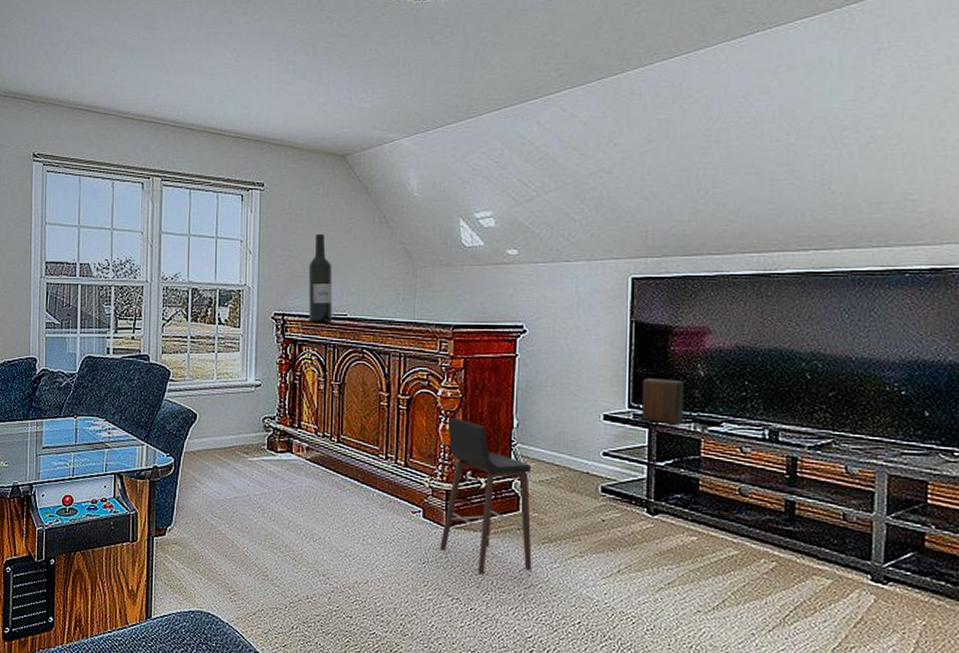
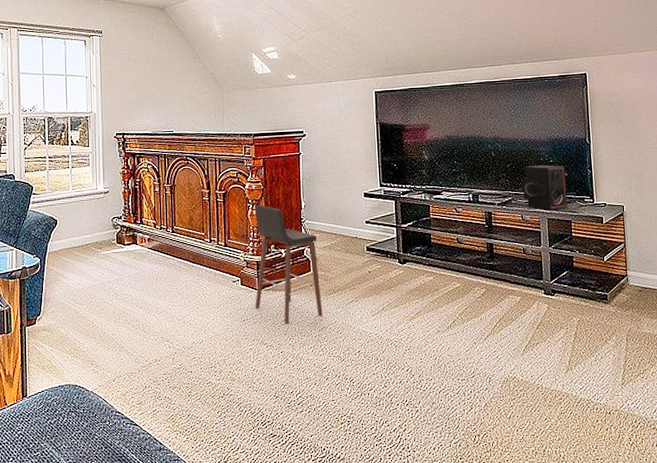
wine bottle: present [308,233,333,323] -> none [141,68,163,139]
speaker: present [641,378,684,427] -> none [388,163,417,198]
stereo: none [851,396,927,464] -> present [522,164,568,210]

